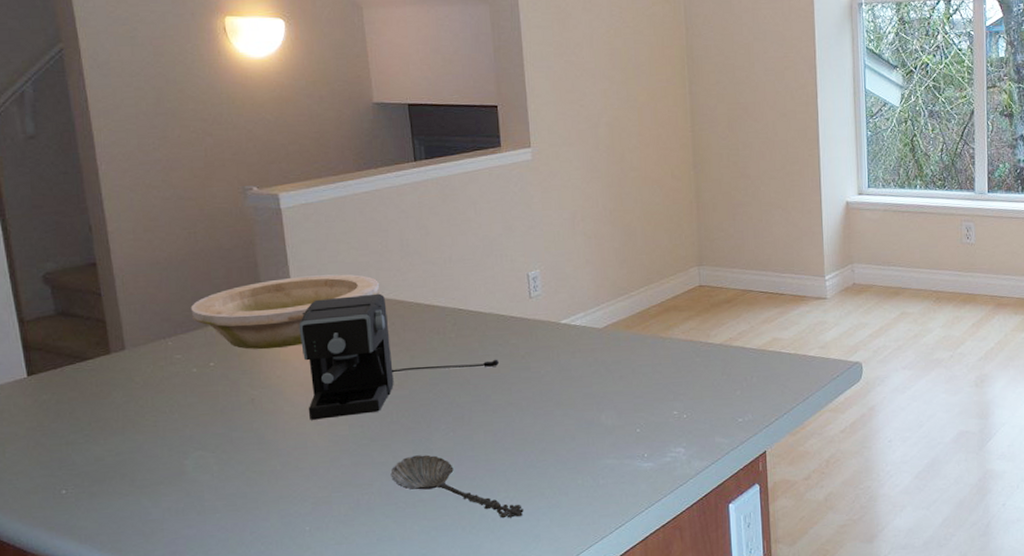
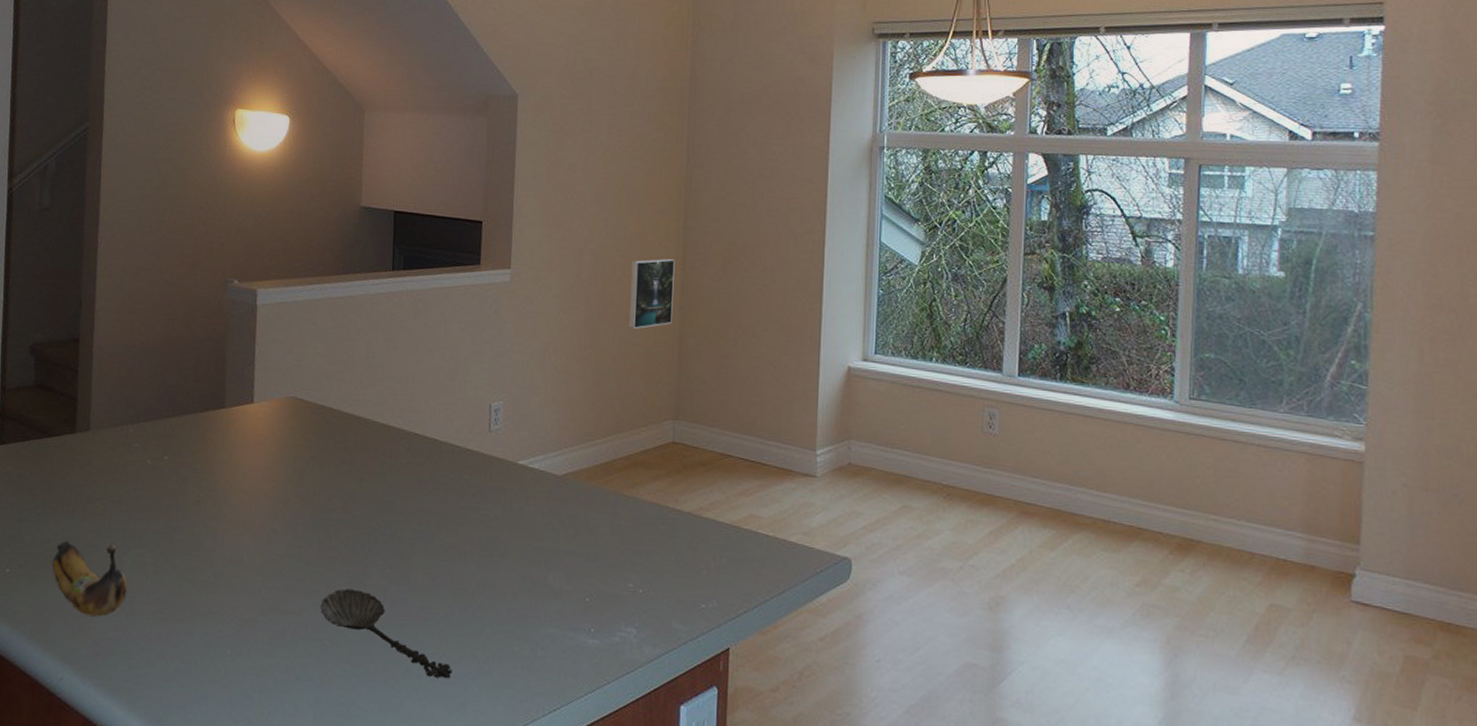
banana: none [110,451,195,520] -> present [52,540,128,617]
bowl: present [190,274,380,350] -> none [156,377,340,451]
coffee maker: present [298,293,499,420] -> none [249,404,448,535]
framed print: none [644,122,688,191] -> present [628,258,675,330]

